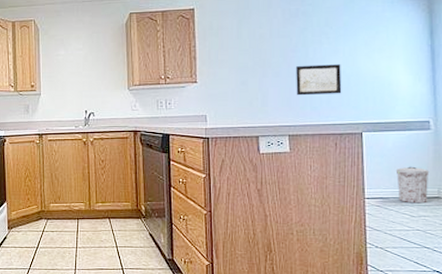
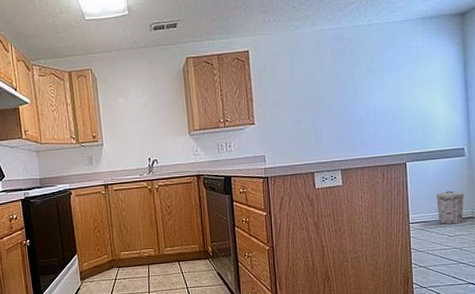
wall art: present [296,64,342,96] -> none [346,99,387,132]

